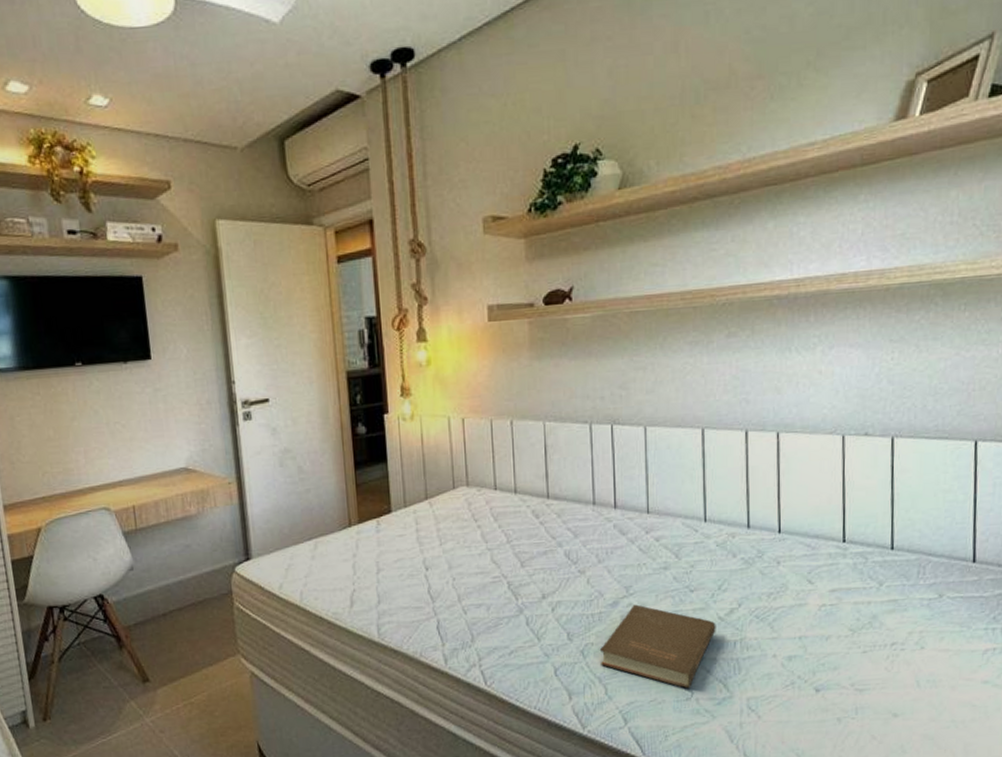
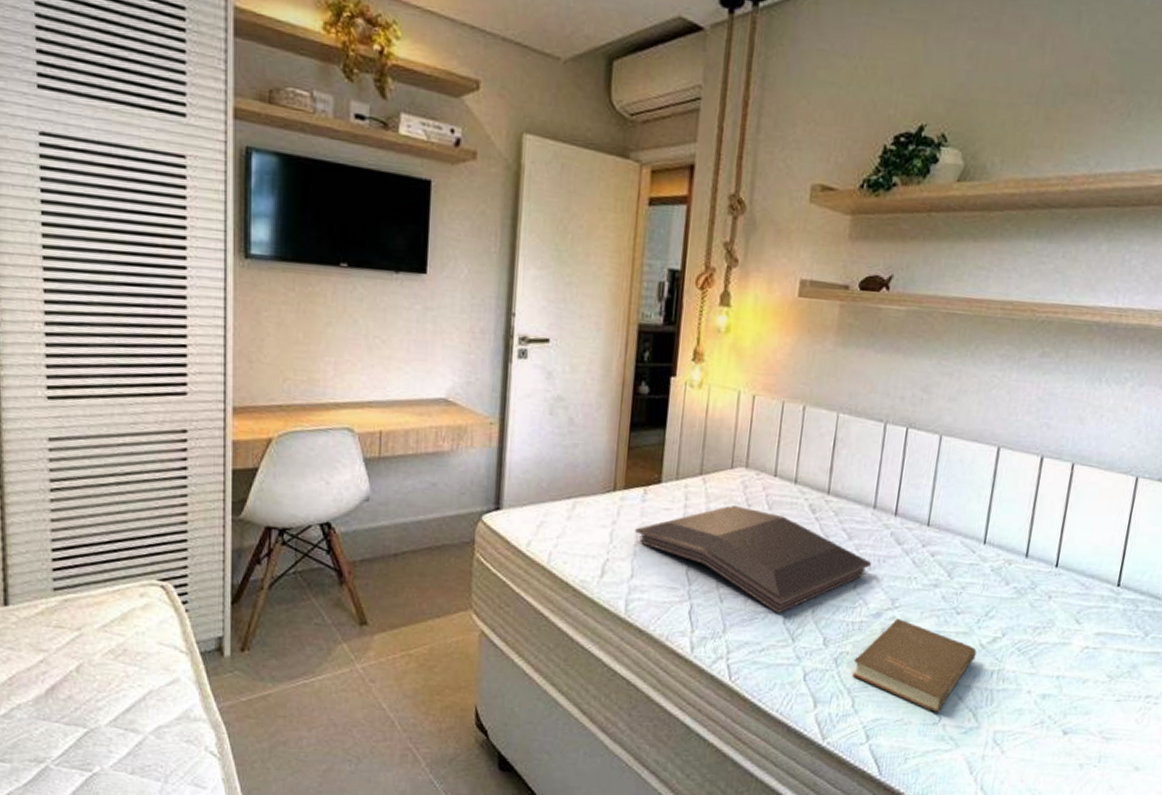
serving tray: none [374,522,600,617] -> present [634,505,871,614]

